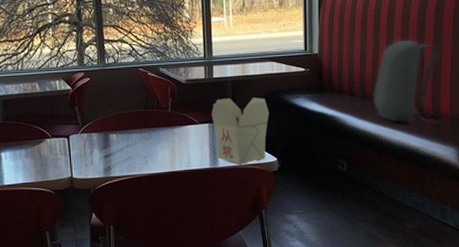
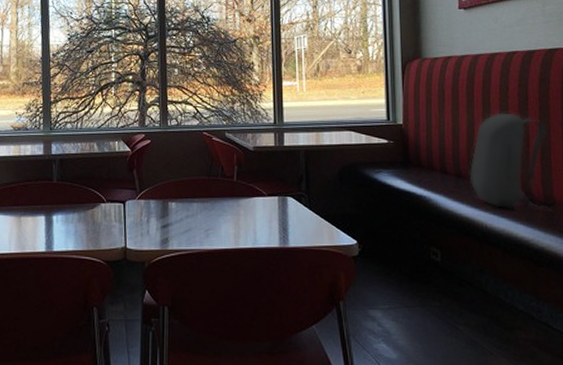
takeout container: present [211,97,269,164] -> none [281,169,348,245]

